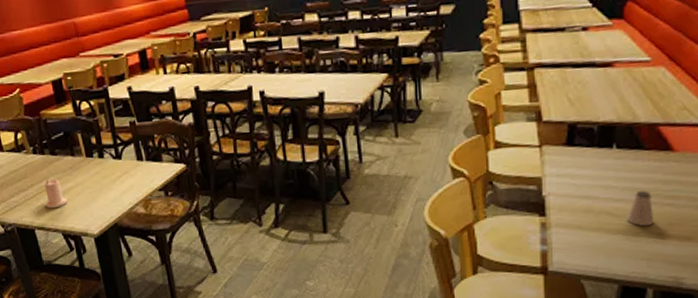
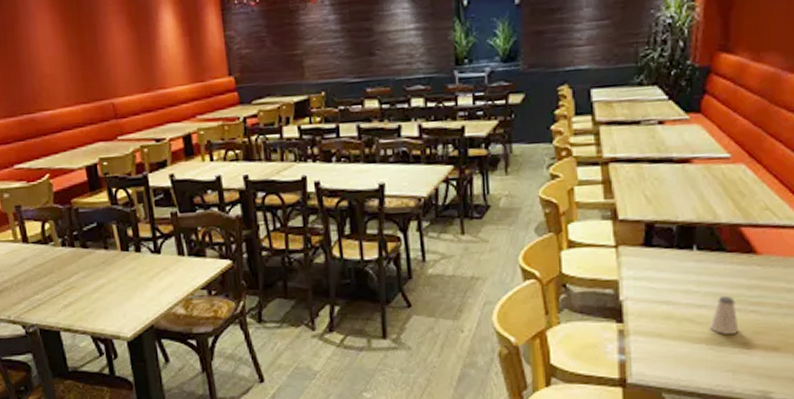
candle: present [44,179,68,209] -> none [73,275,99,308]

